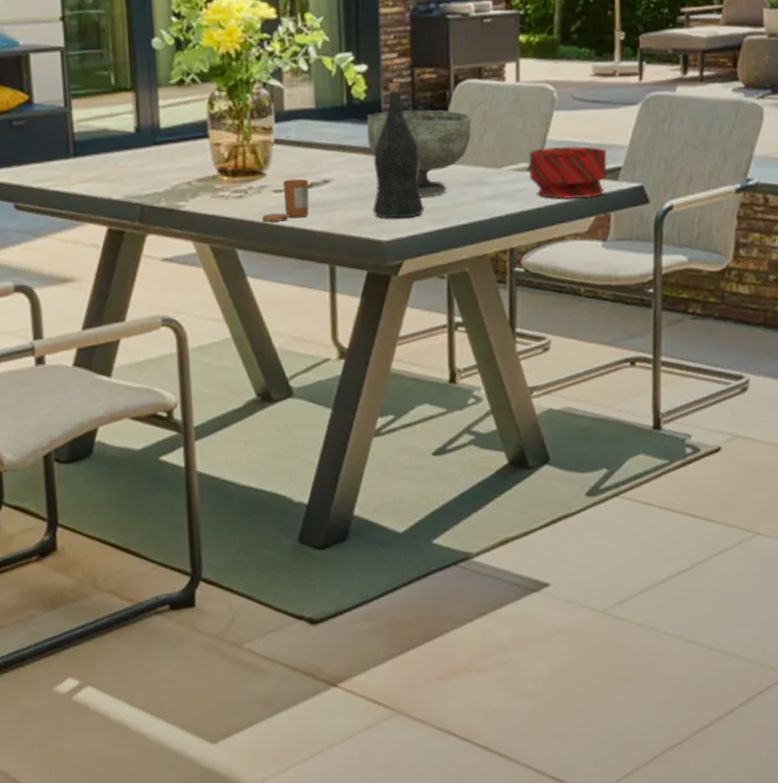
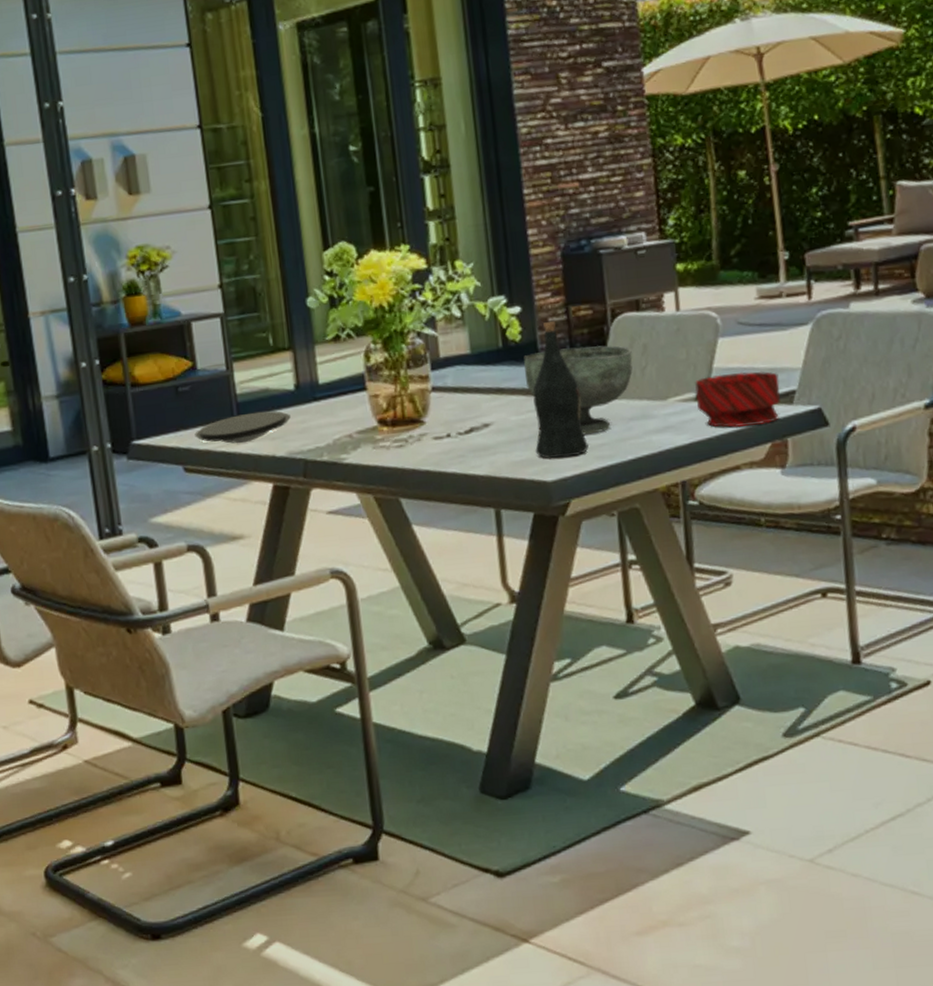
plate: none [28,152,129,184] -> present [194,411,291,444]
candle: present [261,178,309,222] -> none [423,424,471,469]

